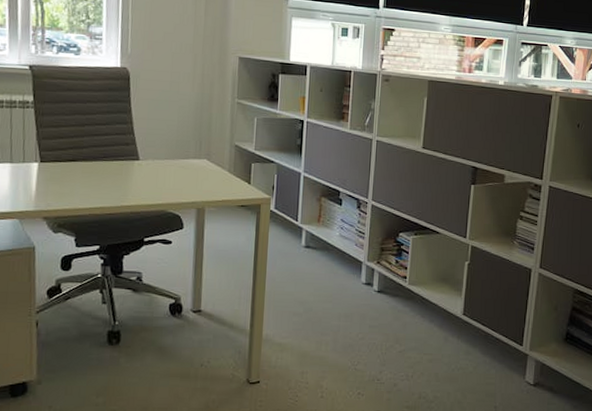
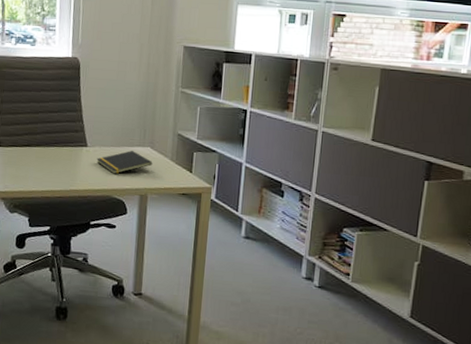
notepad: none [150,163,210,188] -> present [96,151,153,175]

